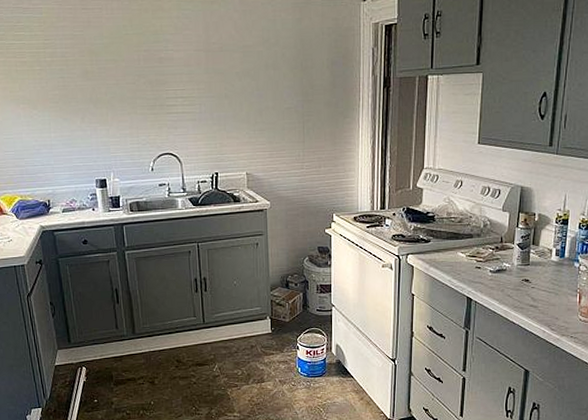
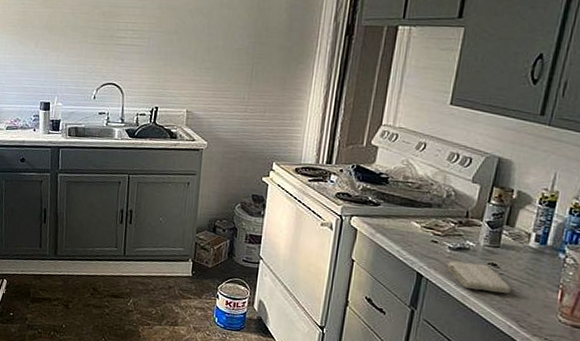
washcloth: none [491,281,542,305] -> present [447,260,512,294]

